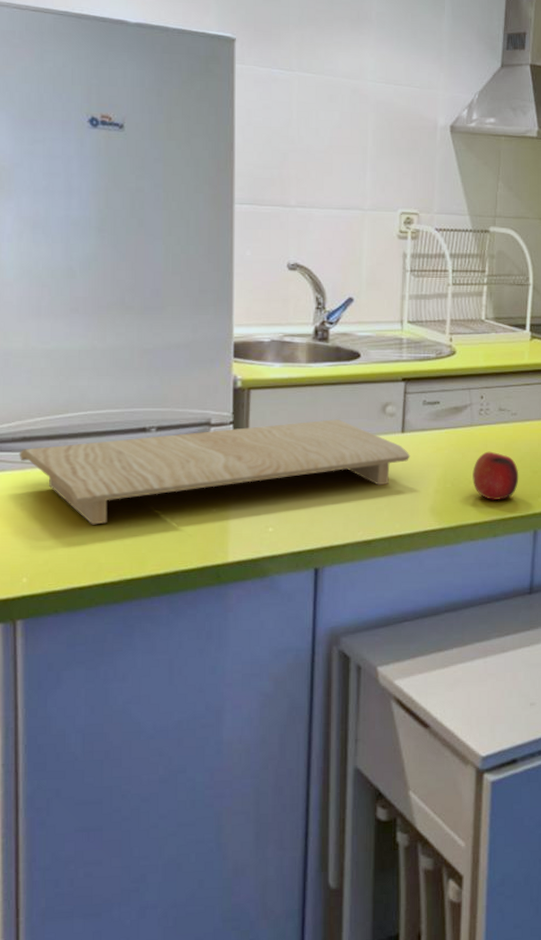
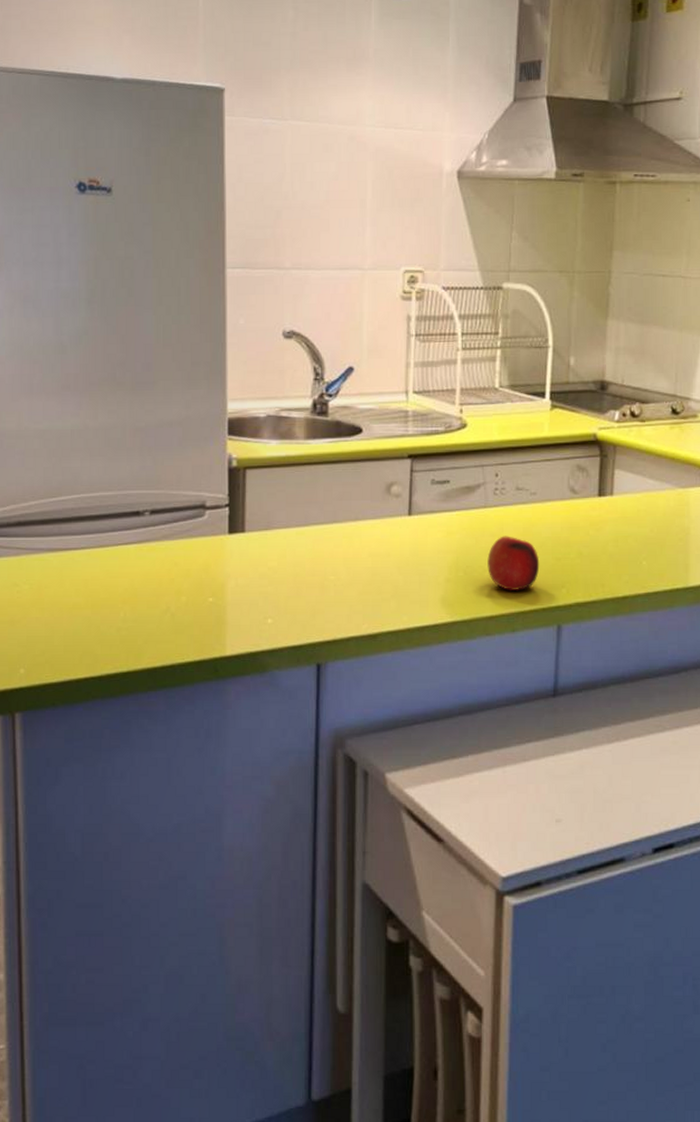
cutting board: present [19,419,410,525] -> none [14,501,418,614]

